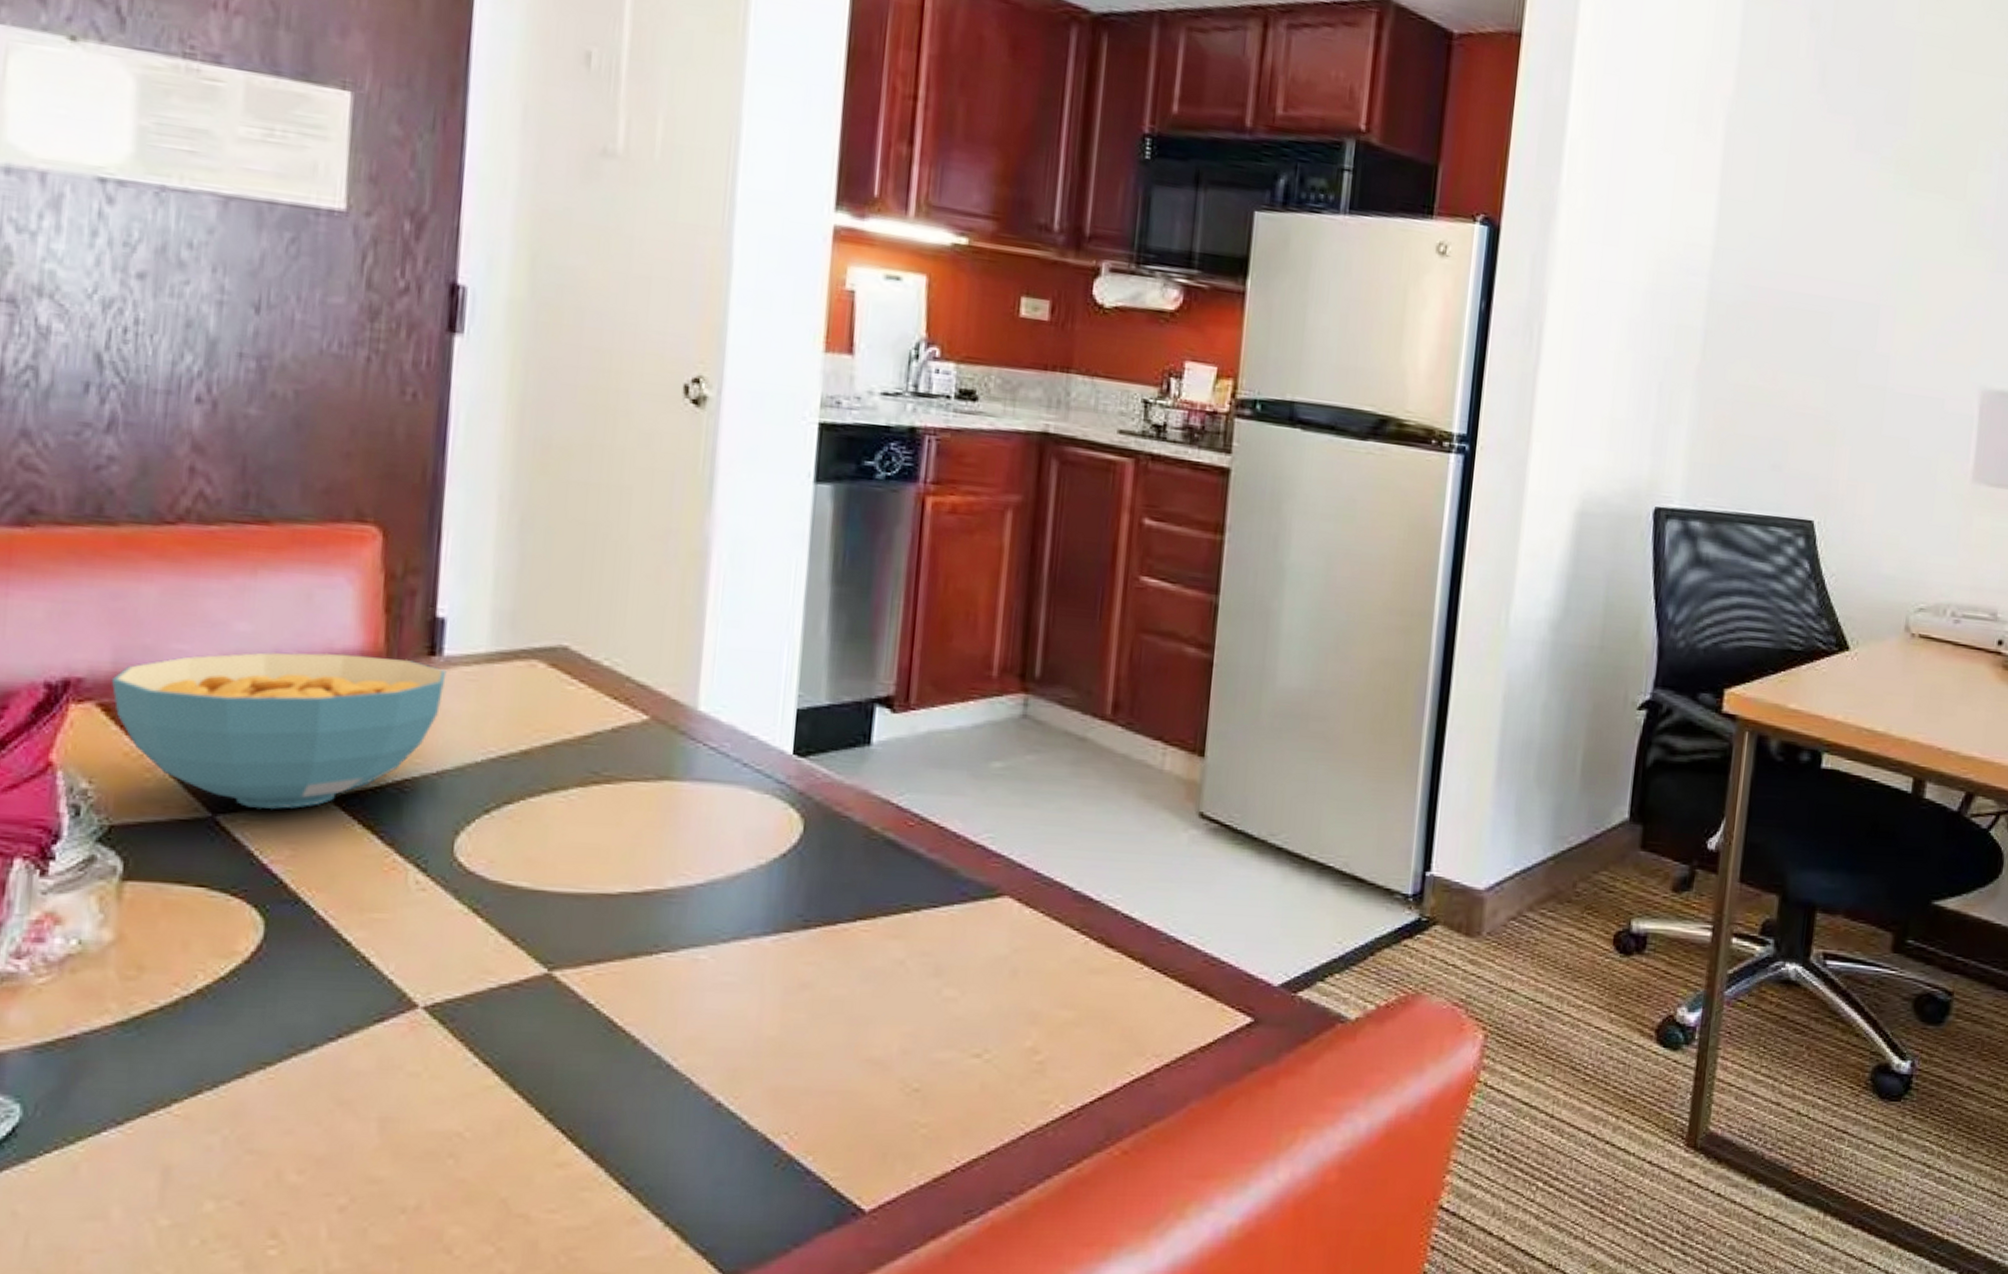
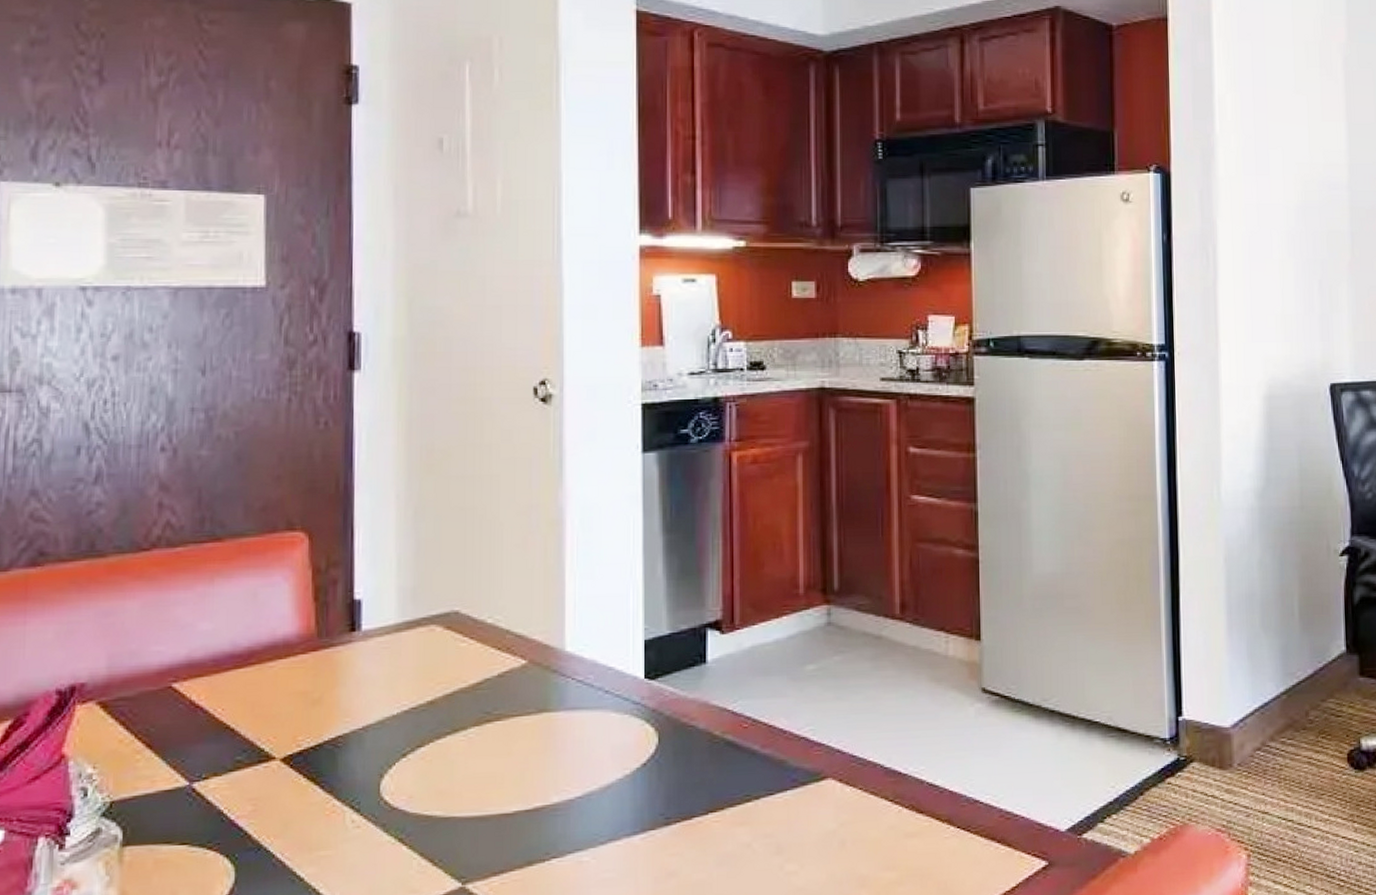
cereal bowl: present [111,652,447,810] -> none [106,636,365,775]

